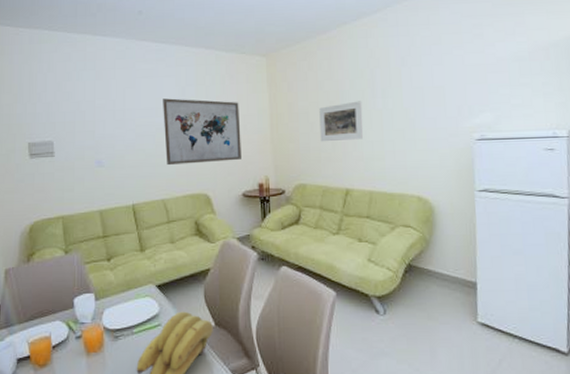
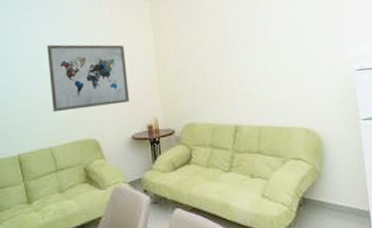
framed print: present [319,101,363,142] -> none [204,38,248,80]

